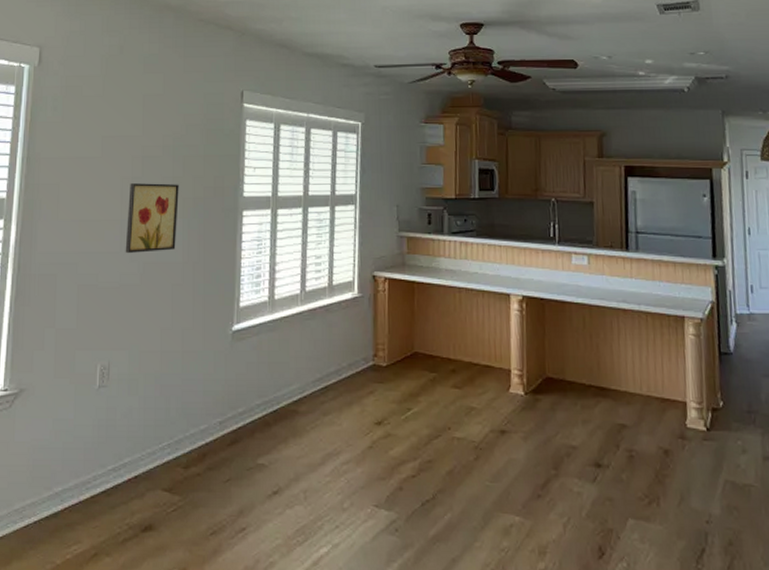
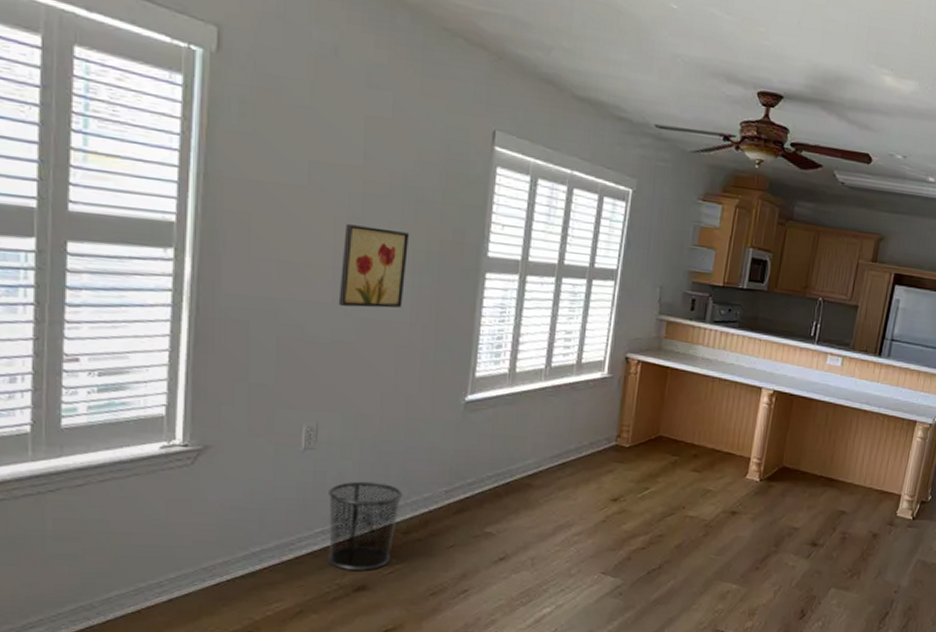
waste bin: none [118,416,182,508] -> present [327,481,403,570]

